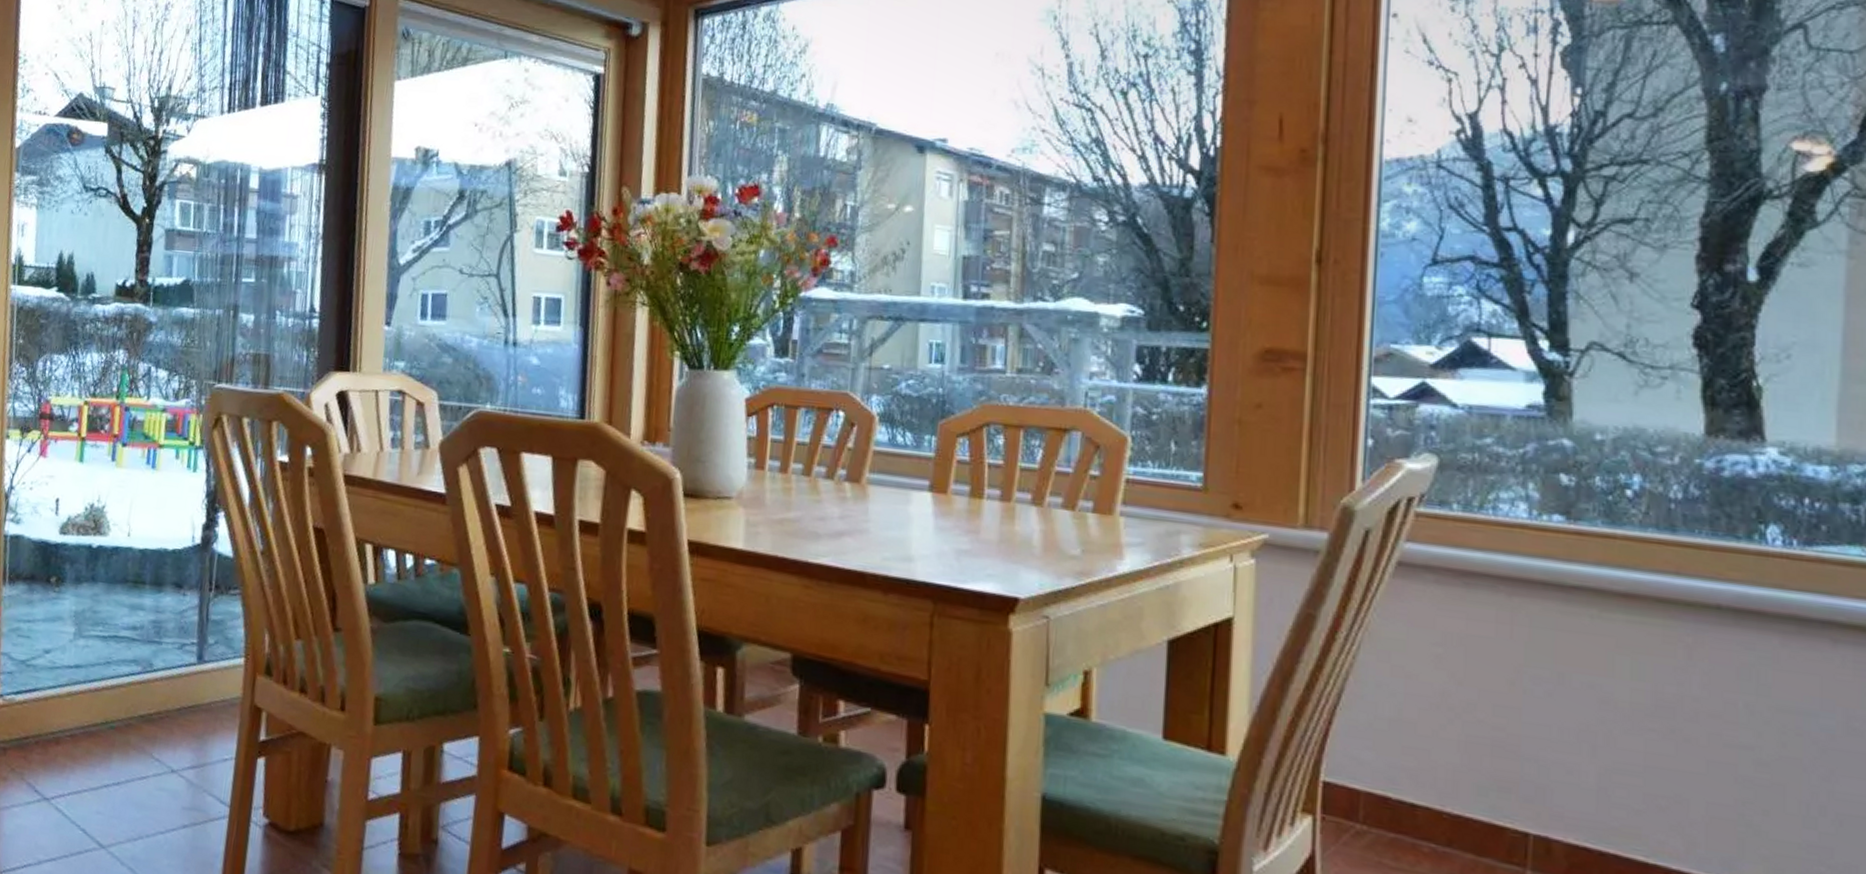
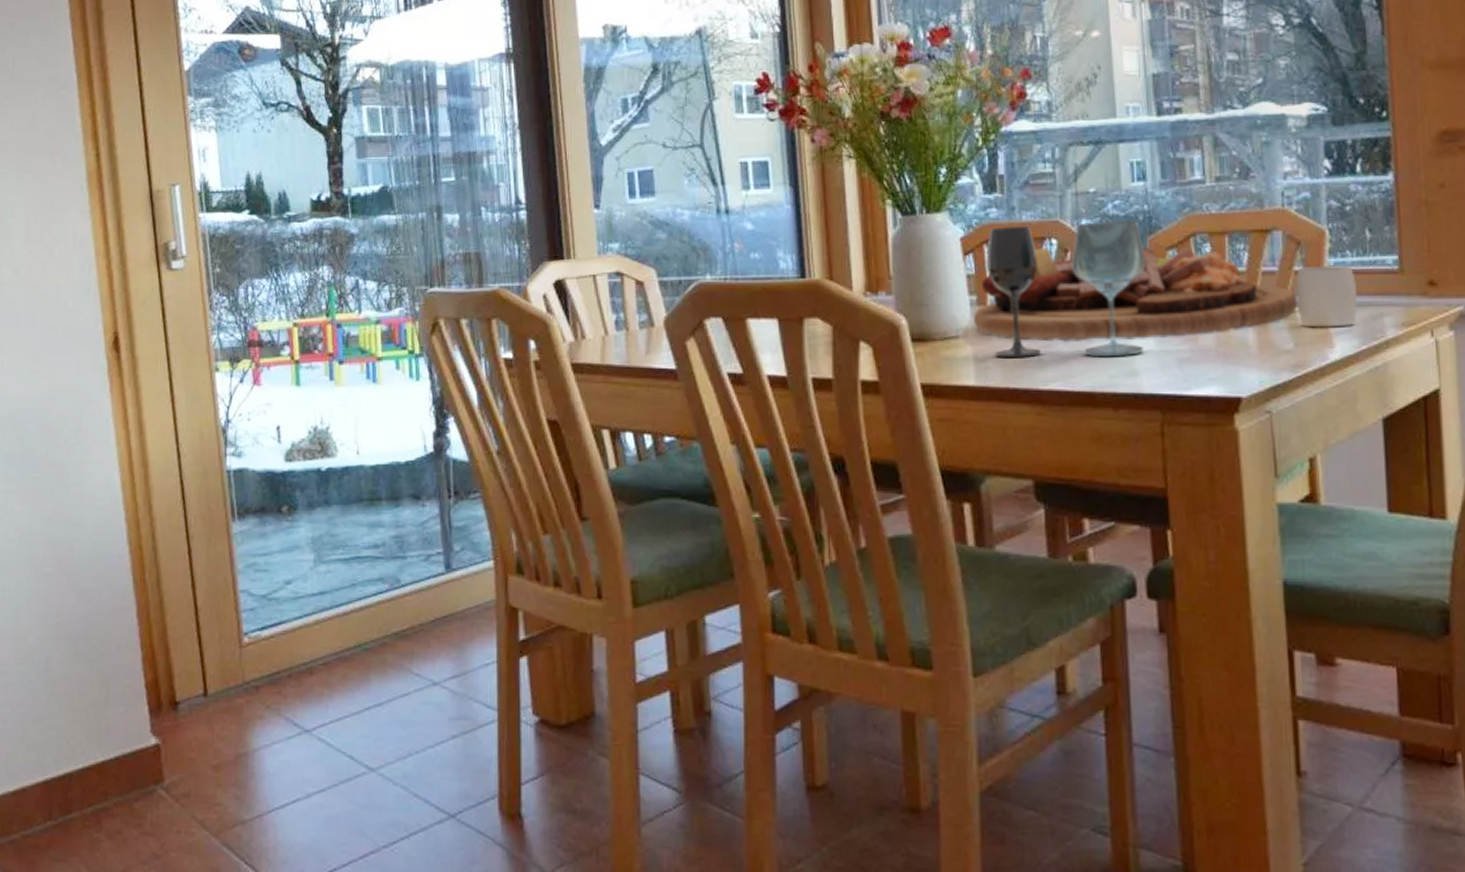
food platter: none [748,418,1091,529] -> present [973,246,1298,342]
wine glass: none [767,392,823,528] -> present [987,225,1041,357]
wine glass: none [856,399,935,540] -> present [1071,220,1147,357]
mug: none [1088,472,1155,539] -> present [1296,266,1357,328]

